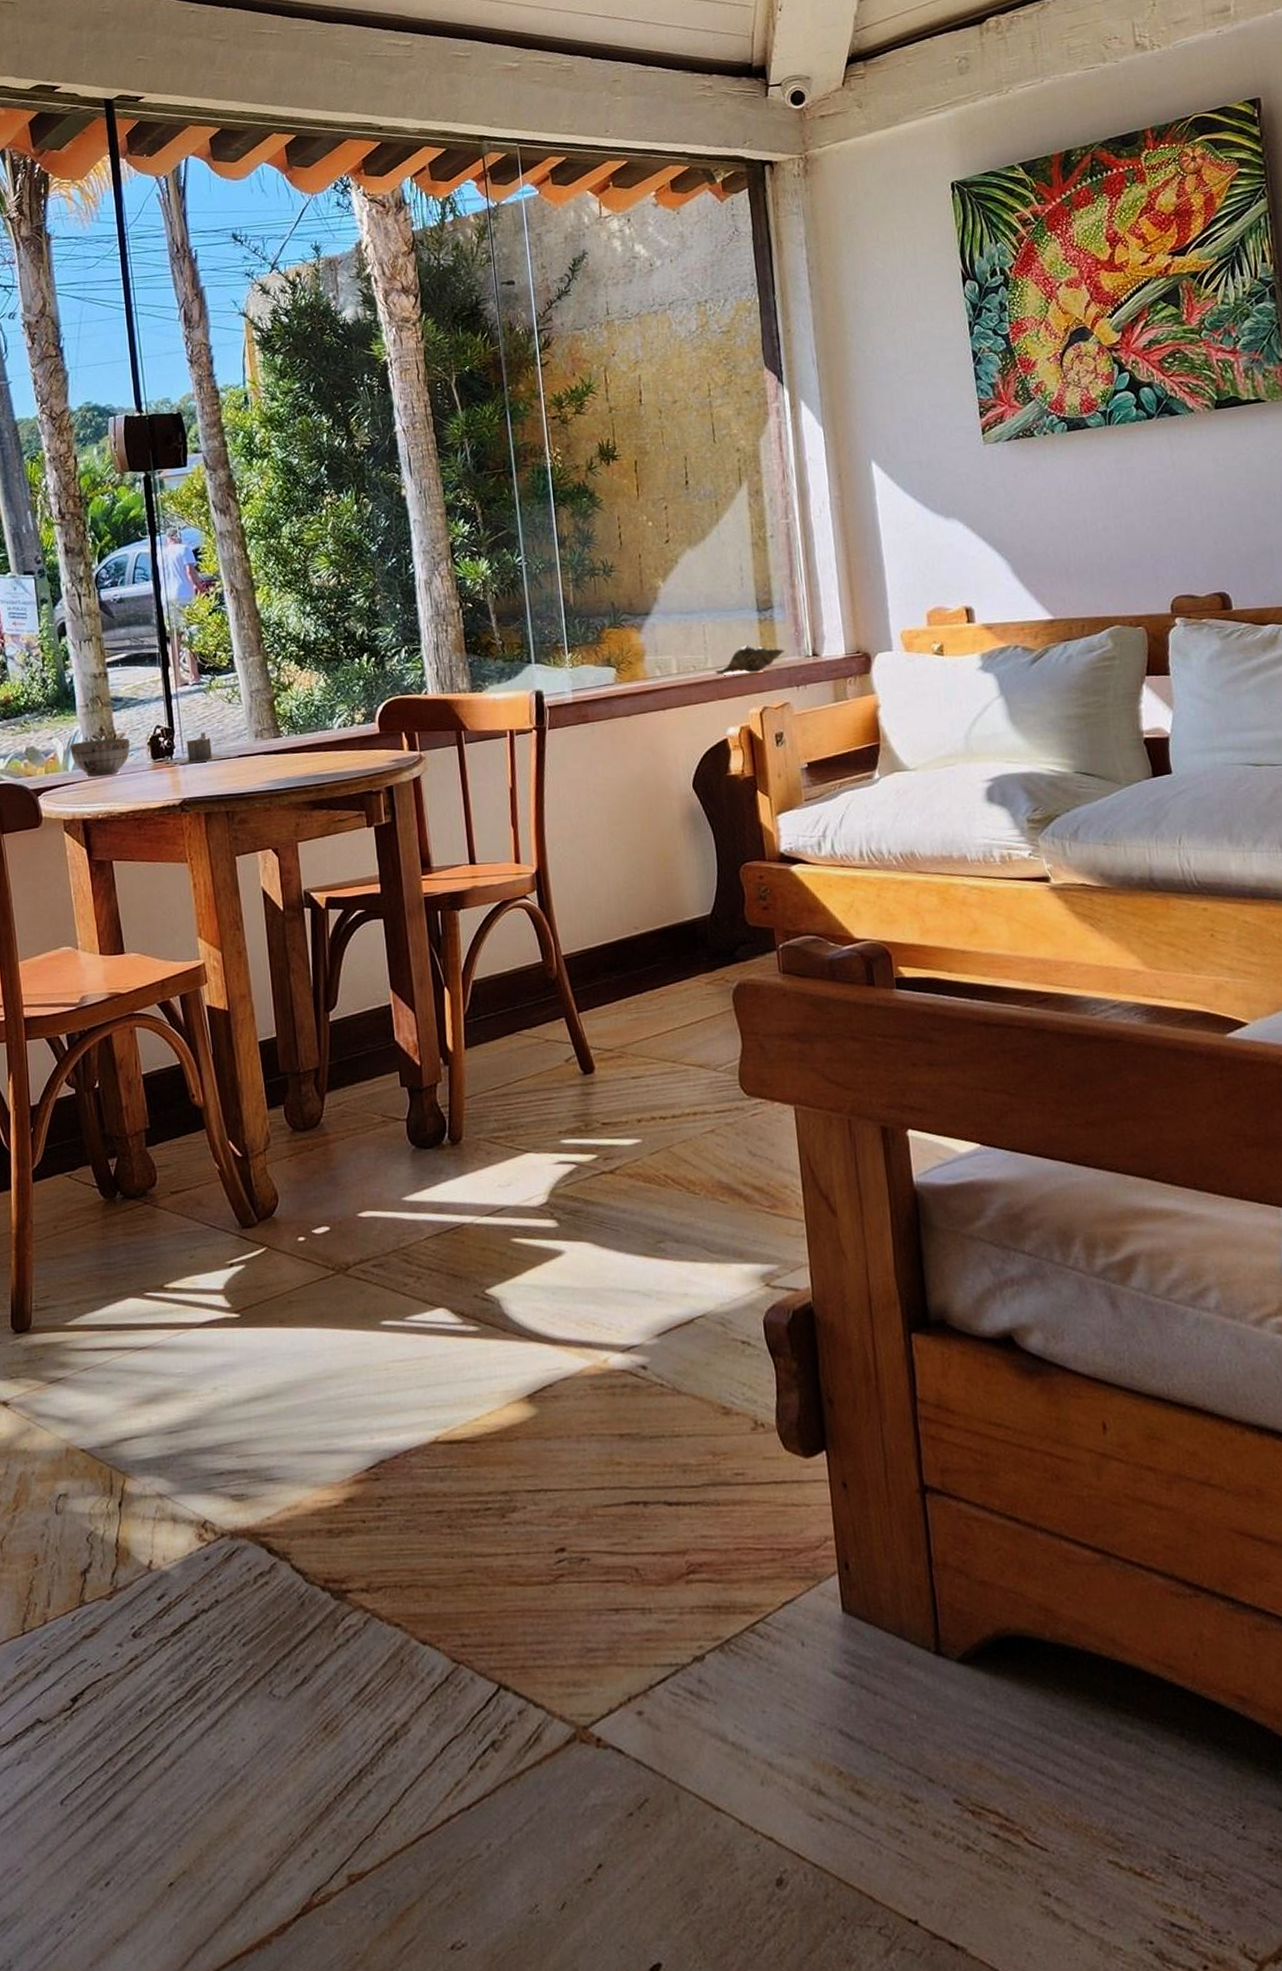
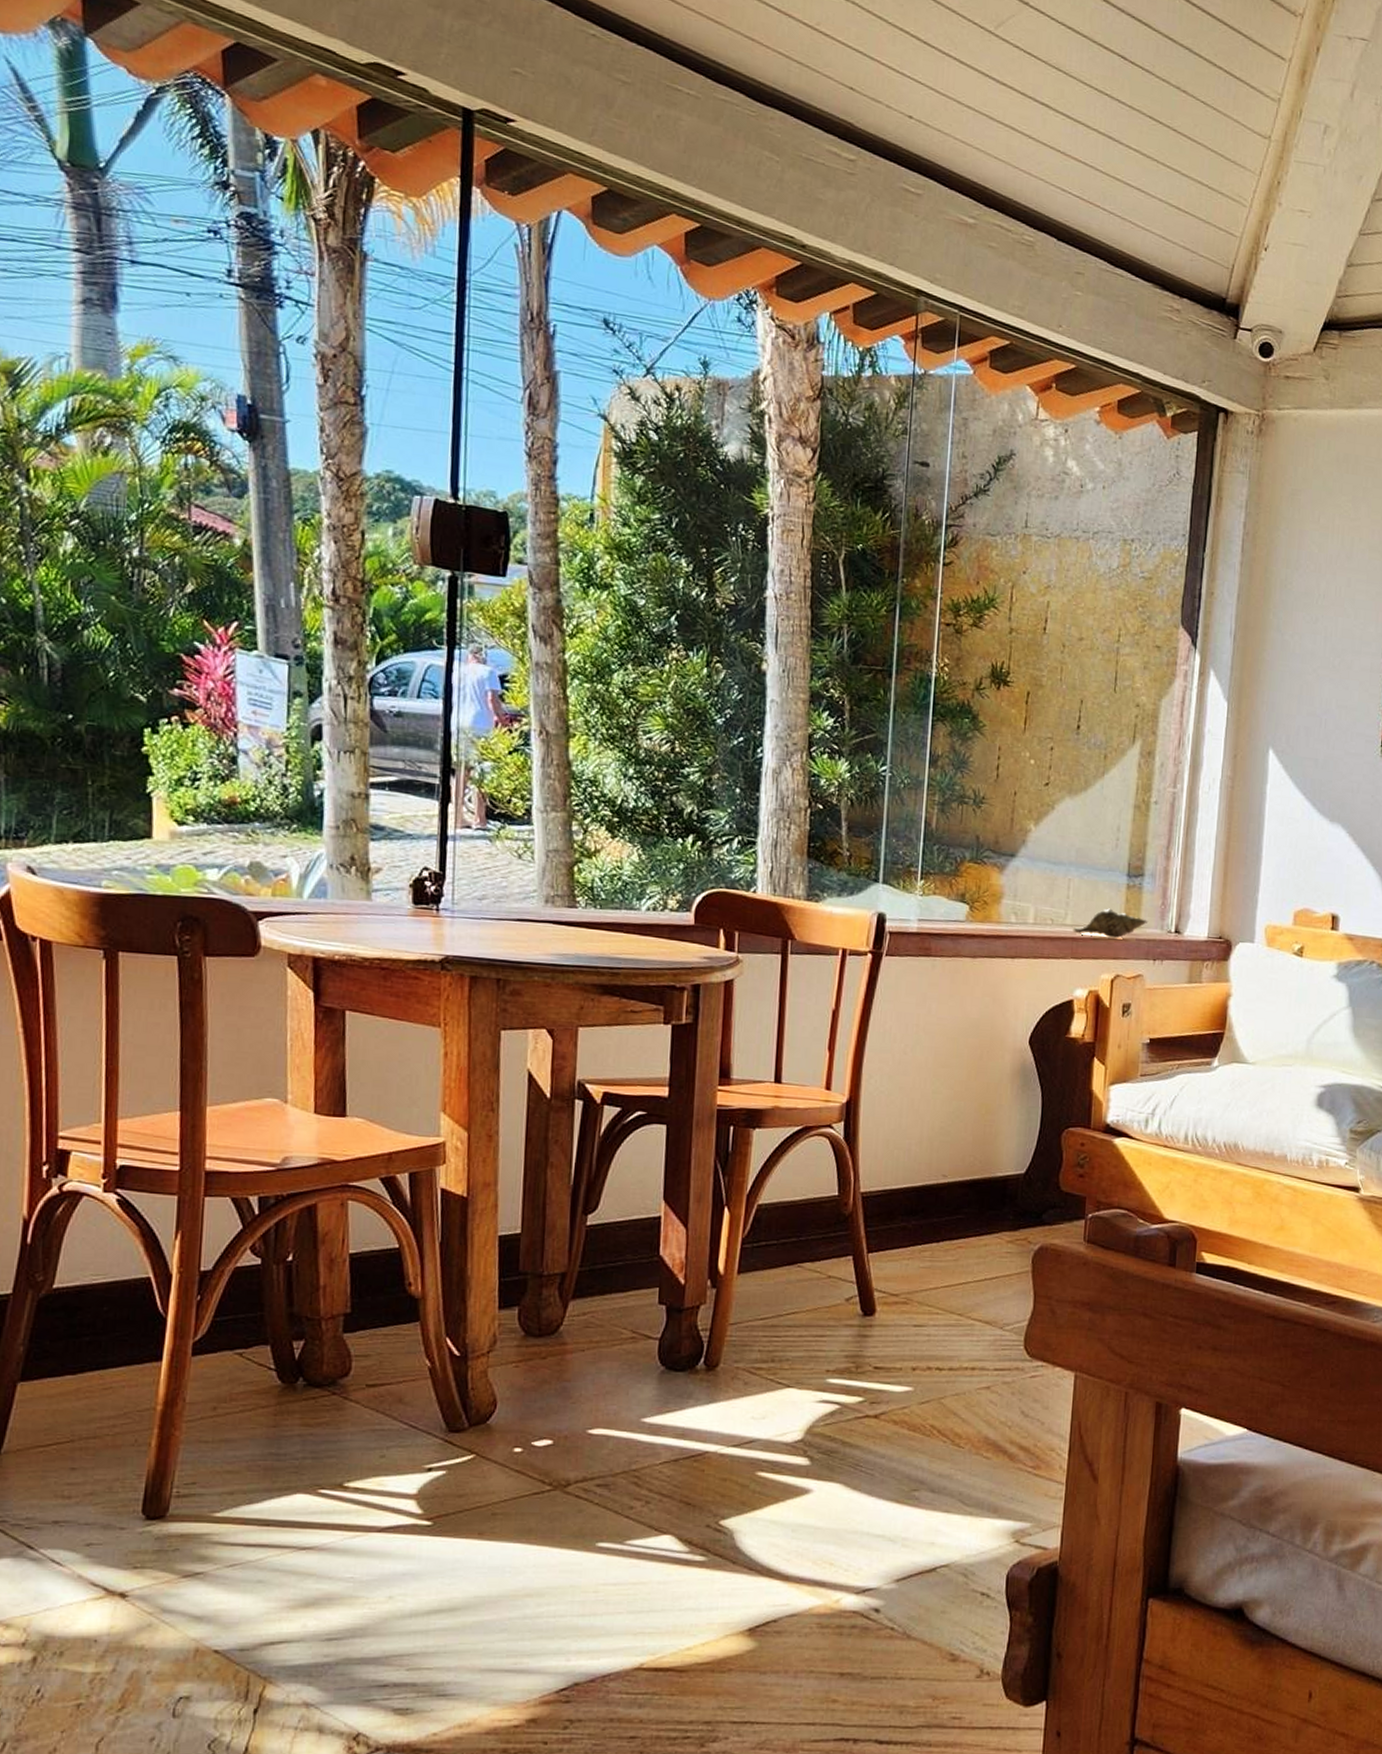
teacup: present [70,738,130,778] -> none [308,867,387,914]
napkin holder: present [162,732,239,765] -> none [425,885,522,921]

